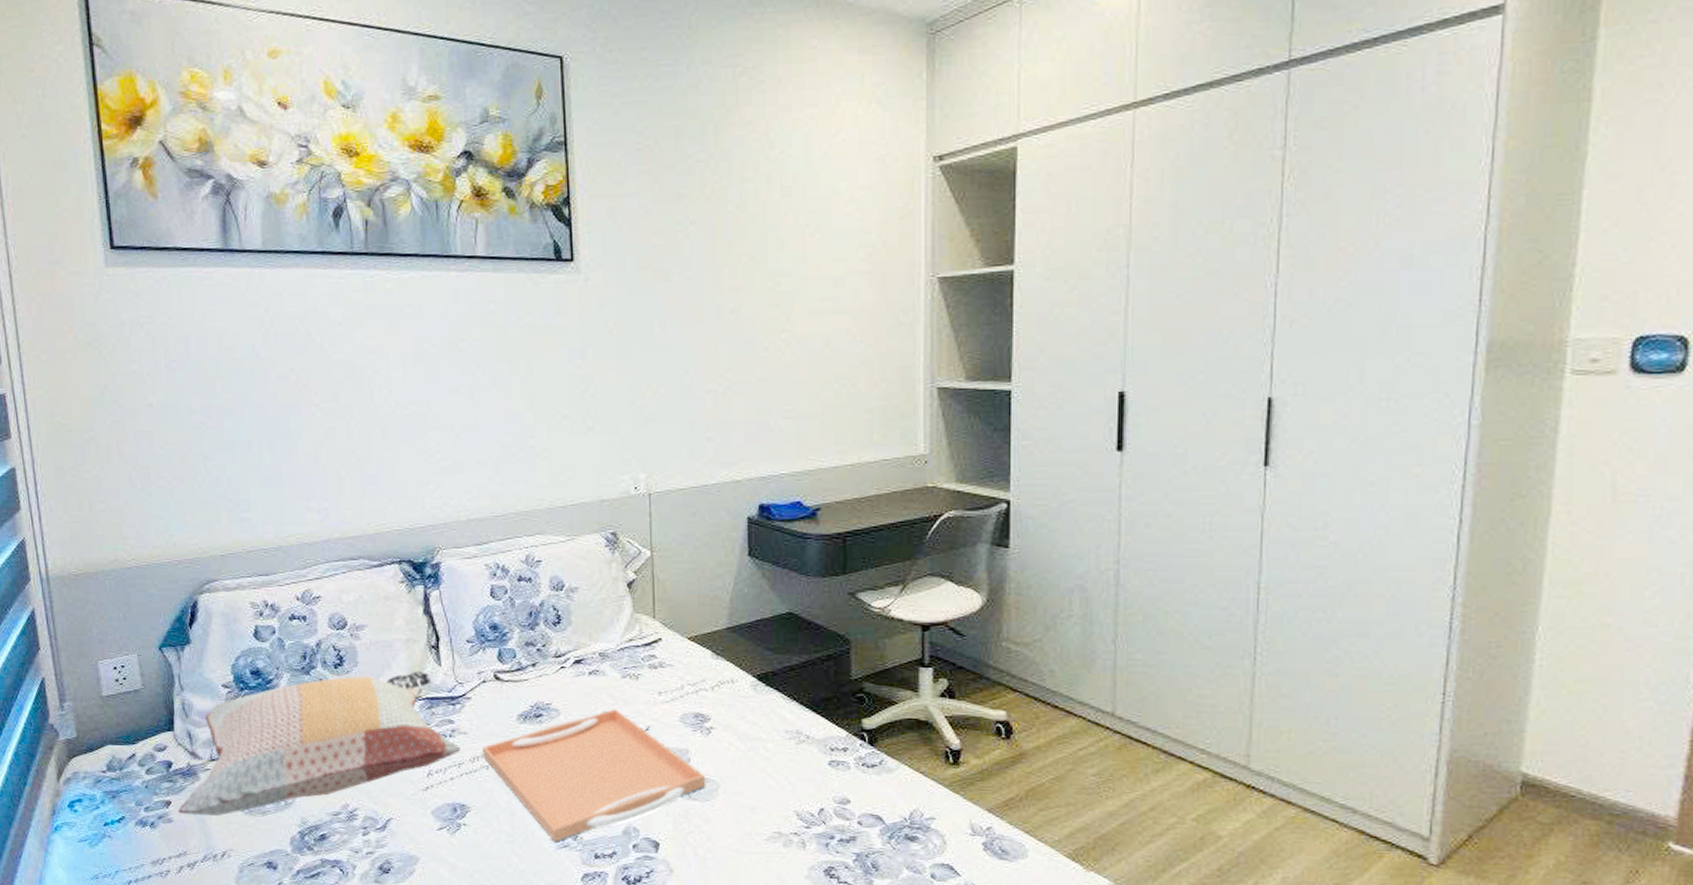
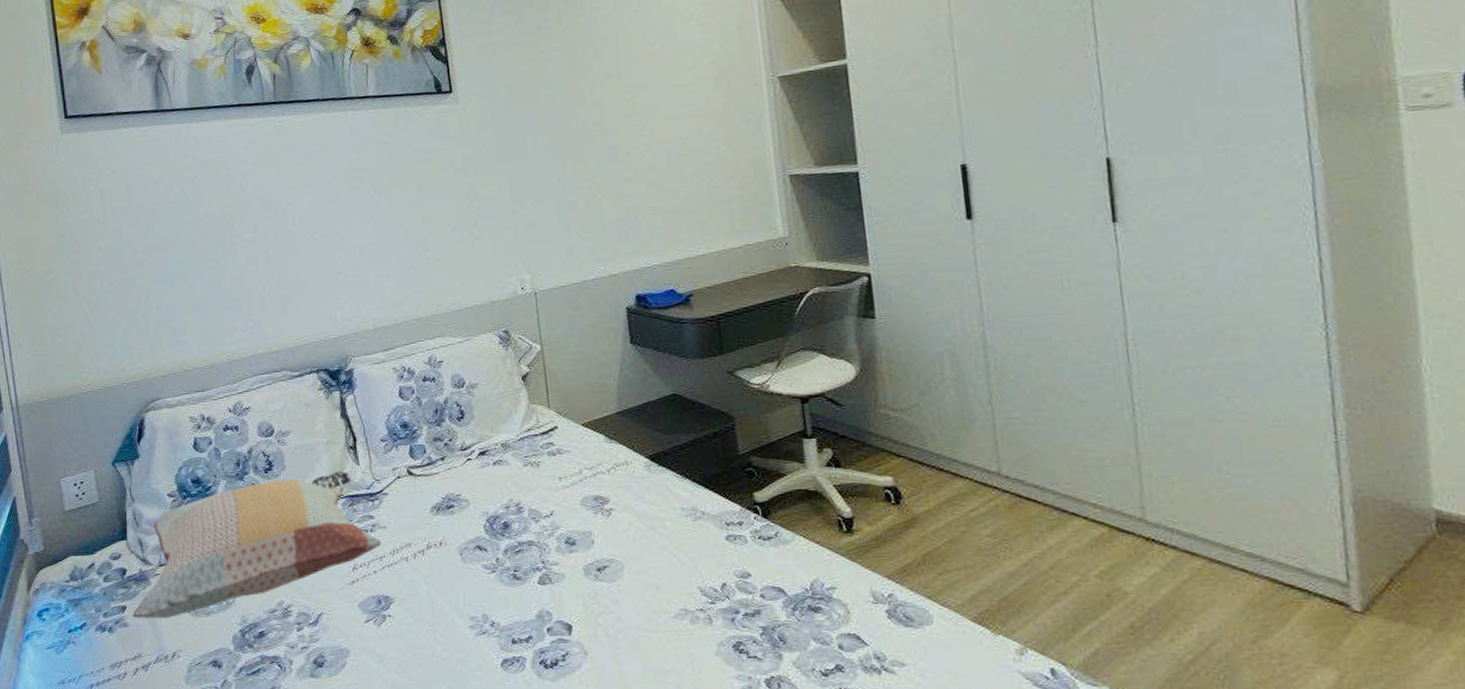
serving tray: present [482,709,706,842] -> none [400,496,611,629]

